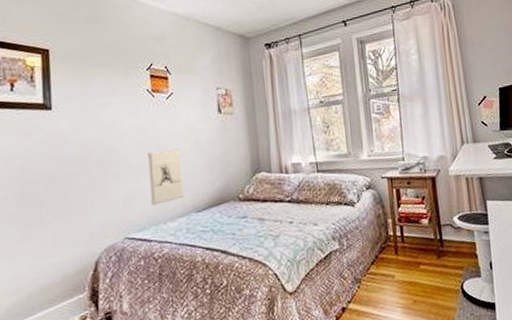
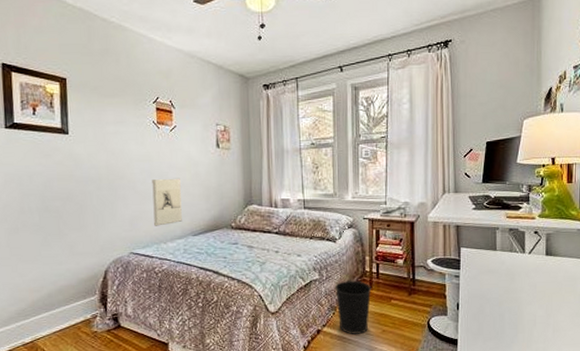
wastebasket: none [358,247,398,309] -> present [335,280,372,334]

